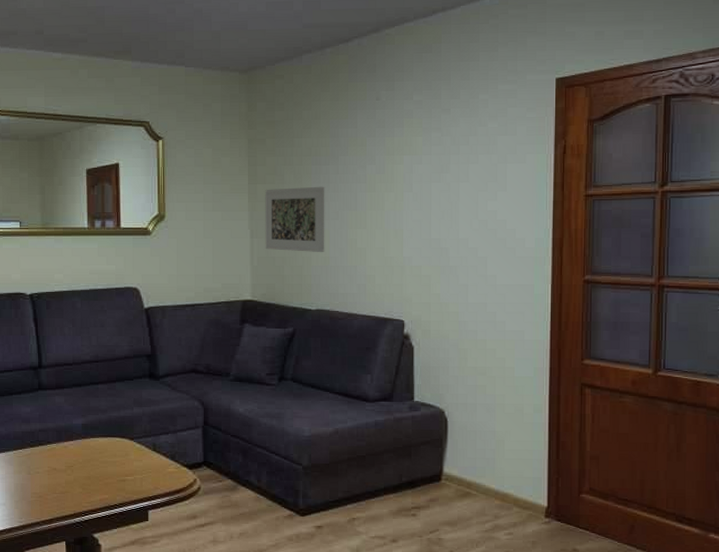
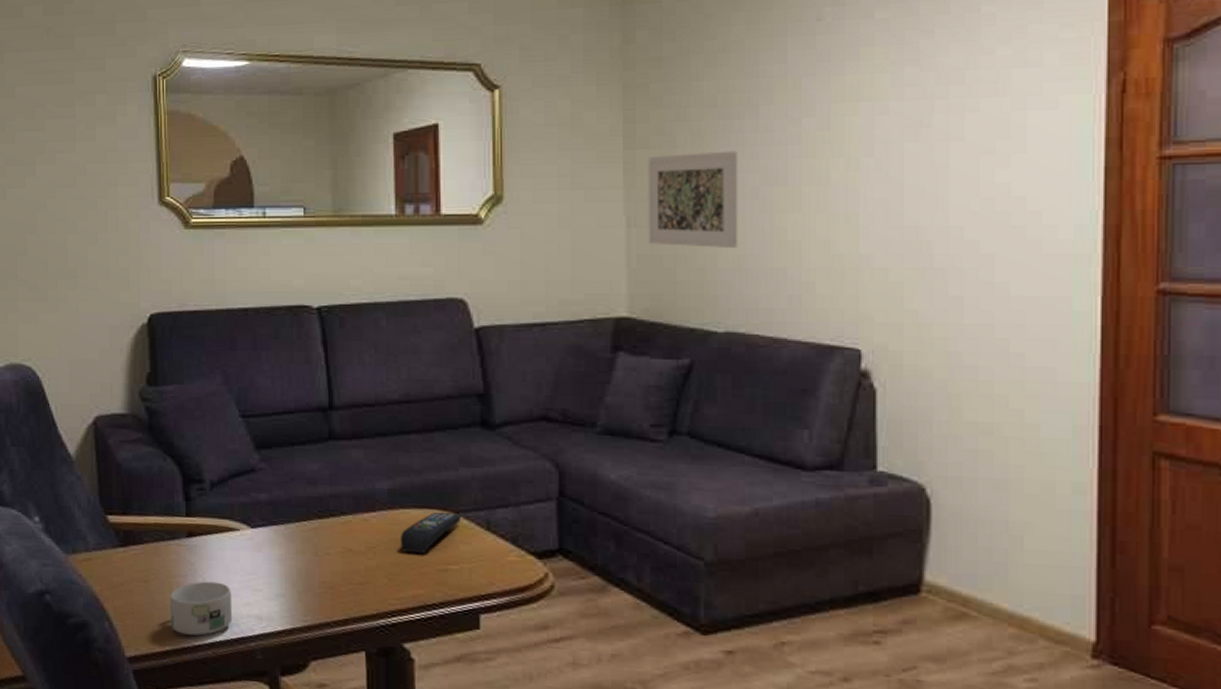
remote control: none [92,439,135,469] -> present [401,511,461,553]

